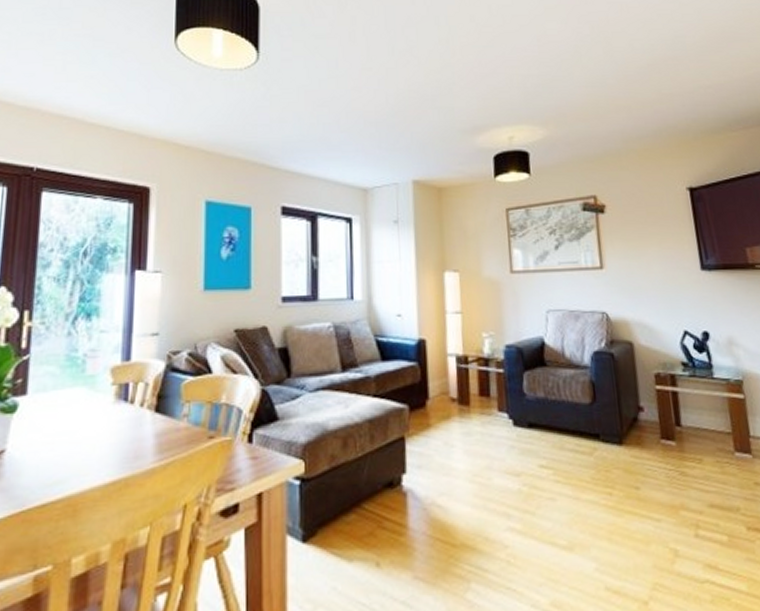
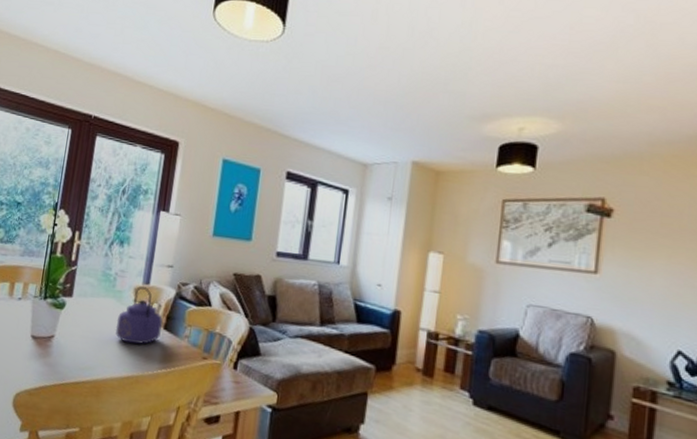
kettle: none [90,365,152,439] -> present [115,286,163,345]

